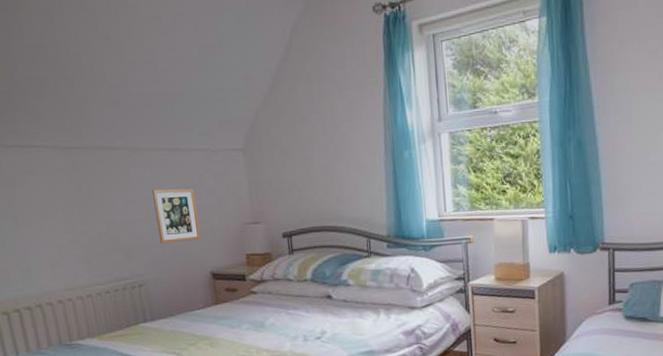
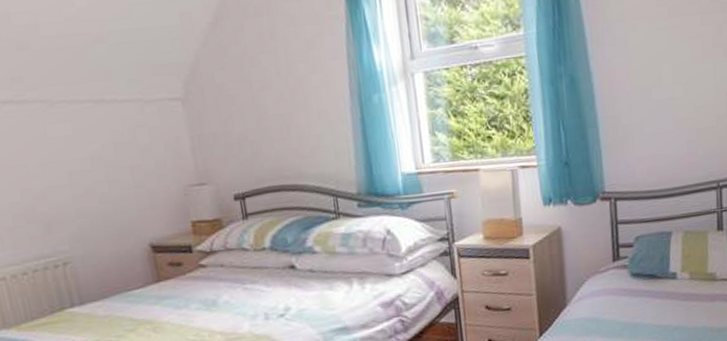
picture frame: present [152,188,201,244] -> none [74,146,137,214]

